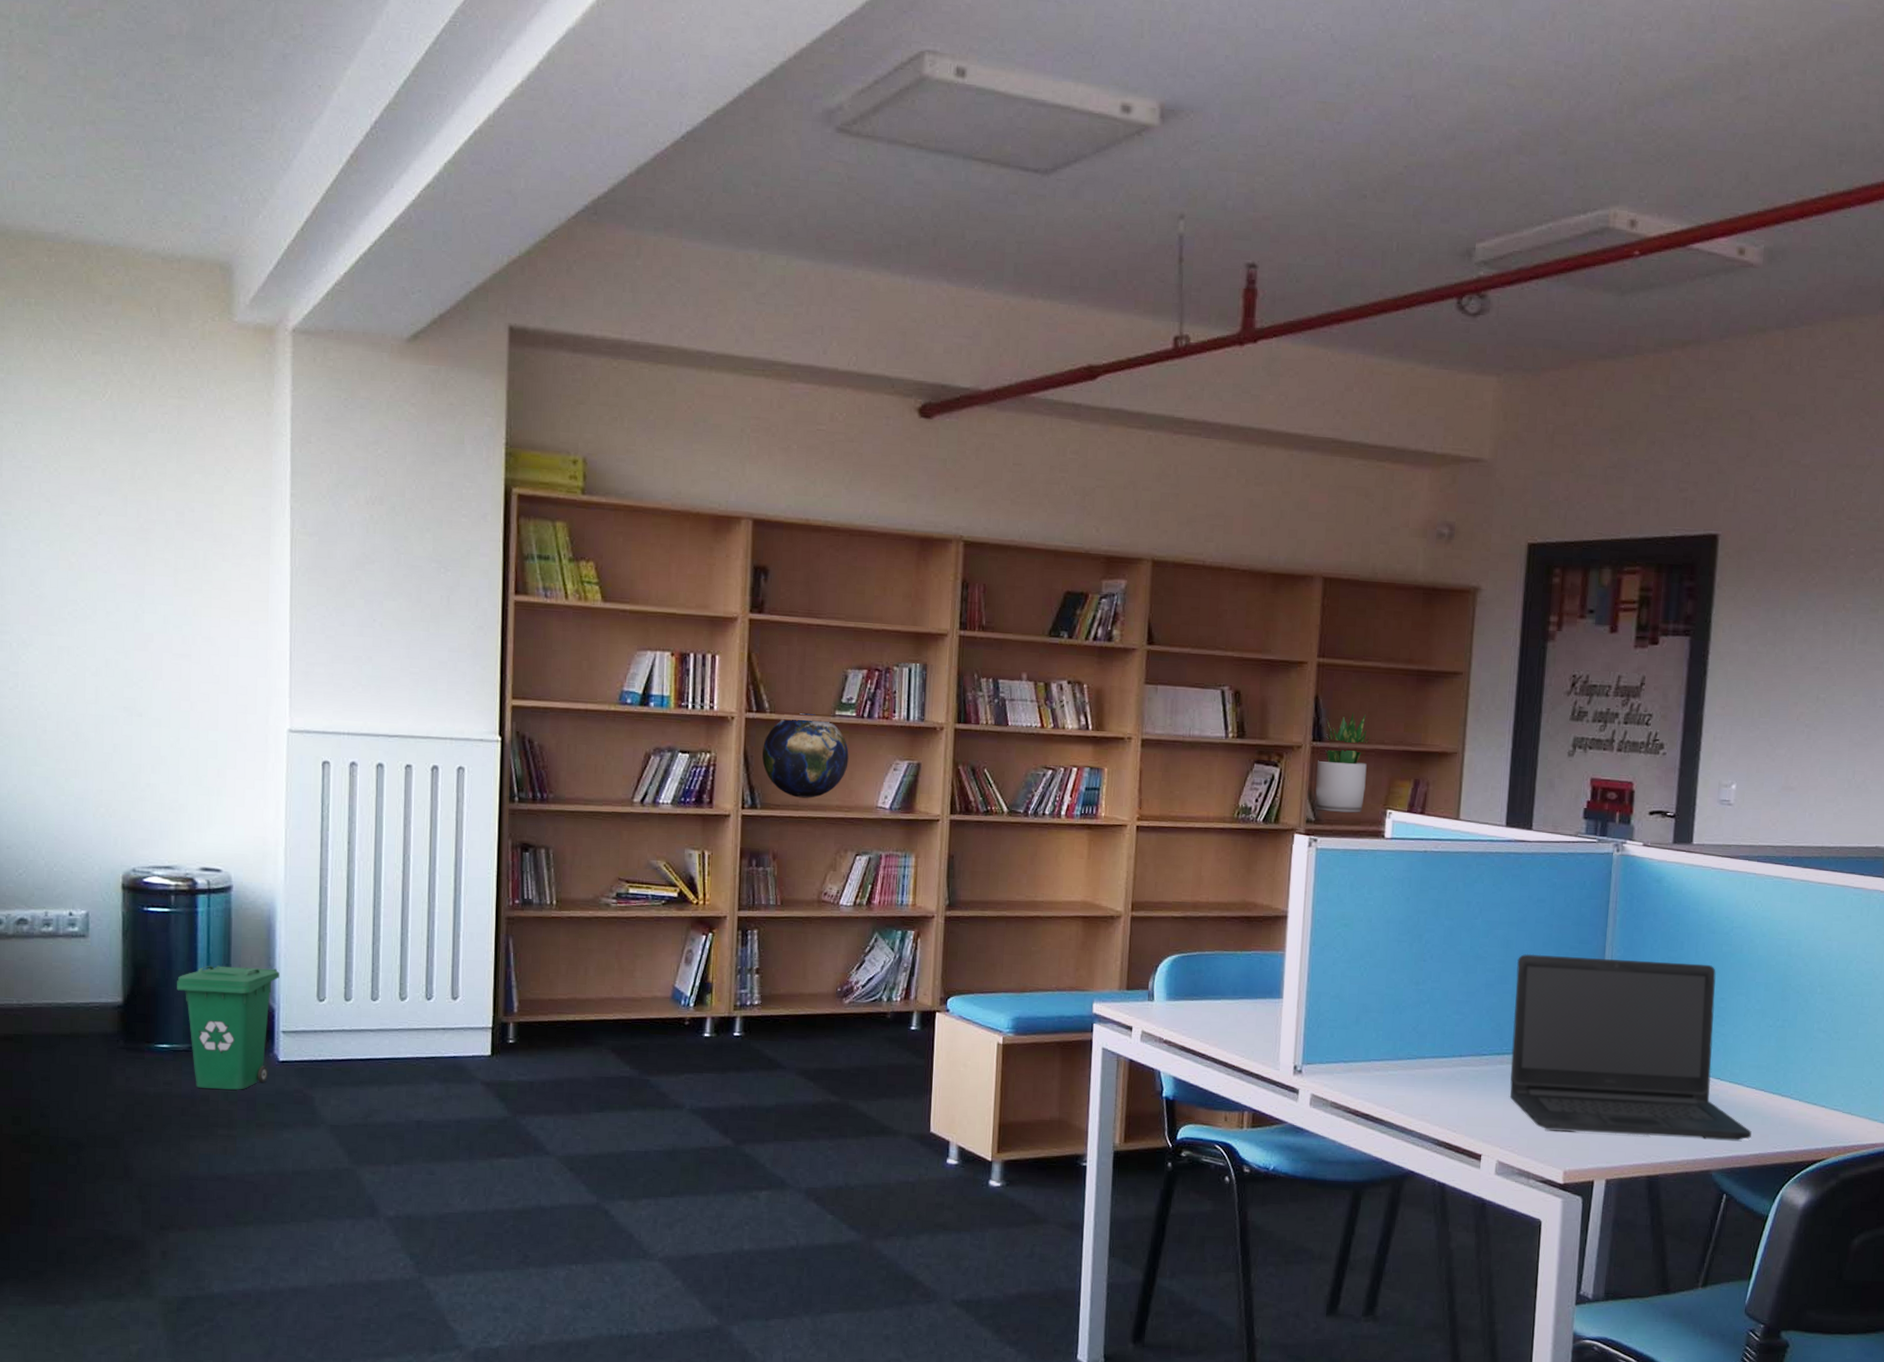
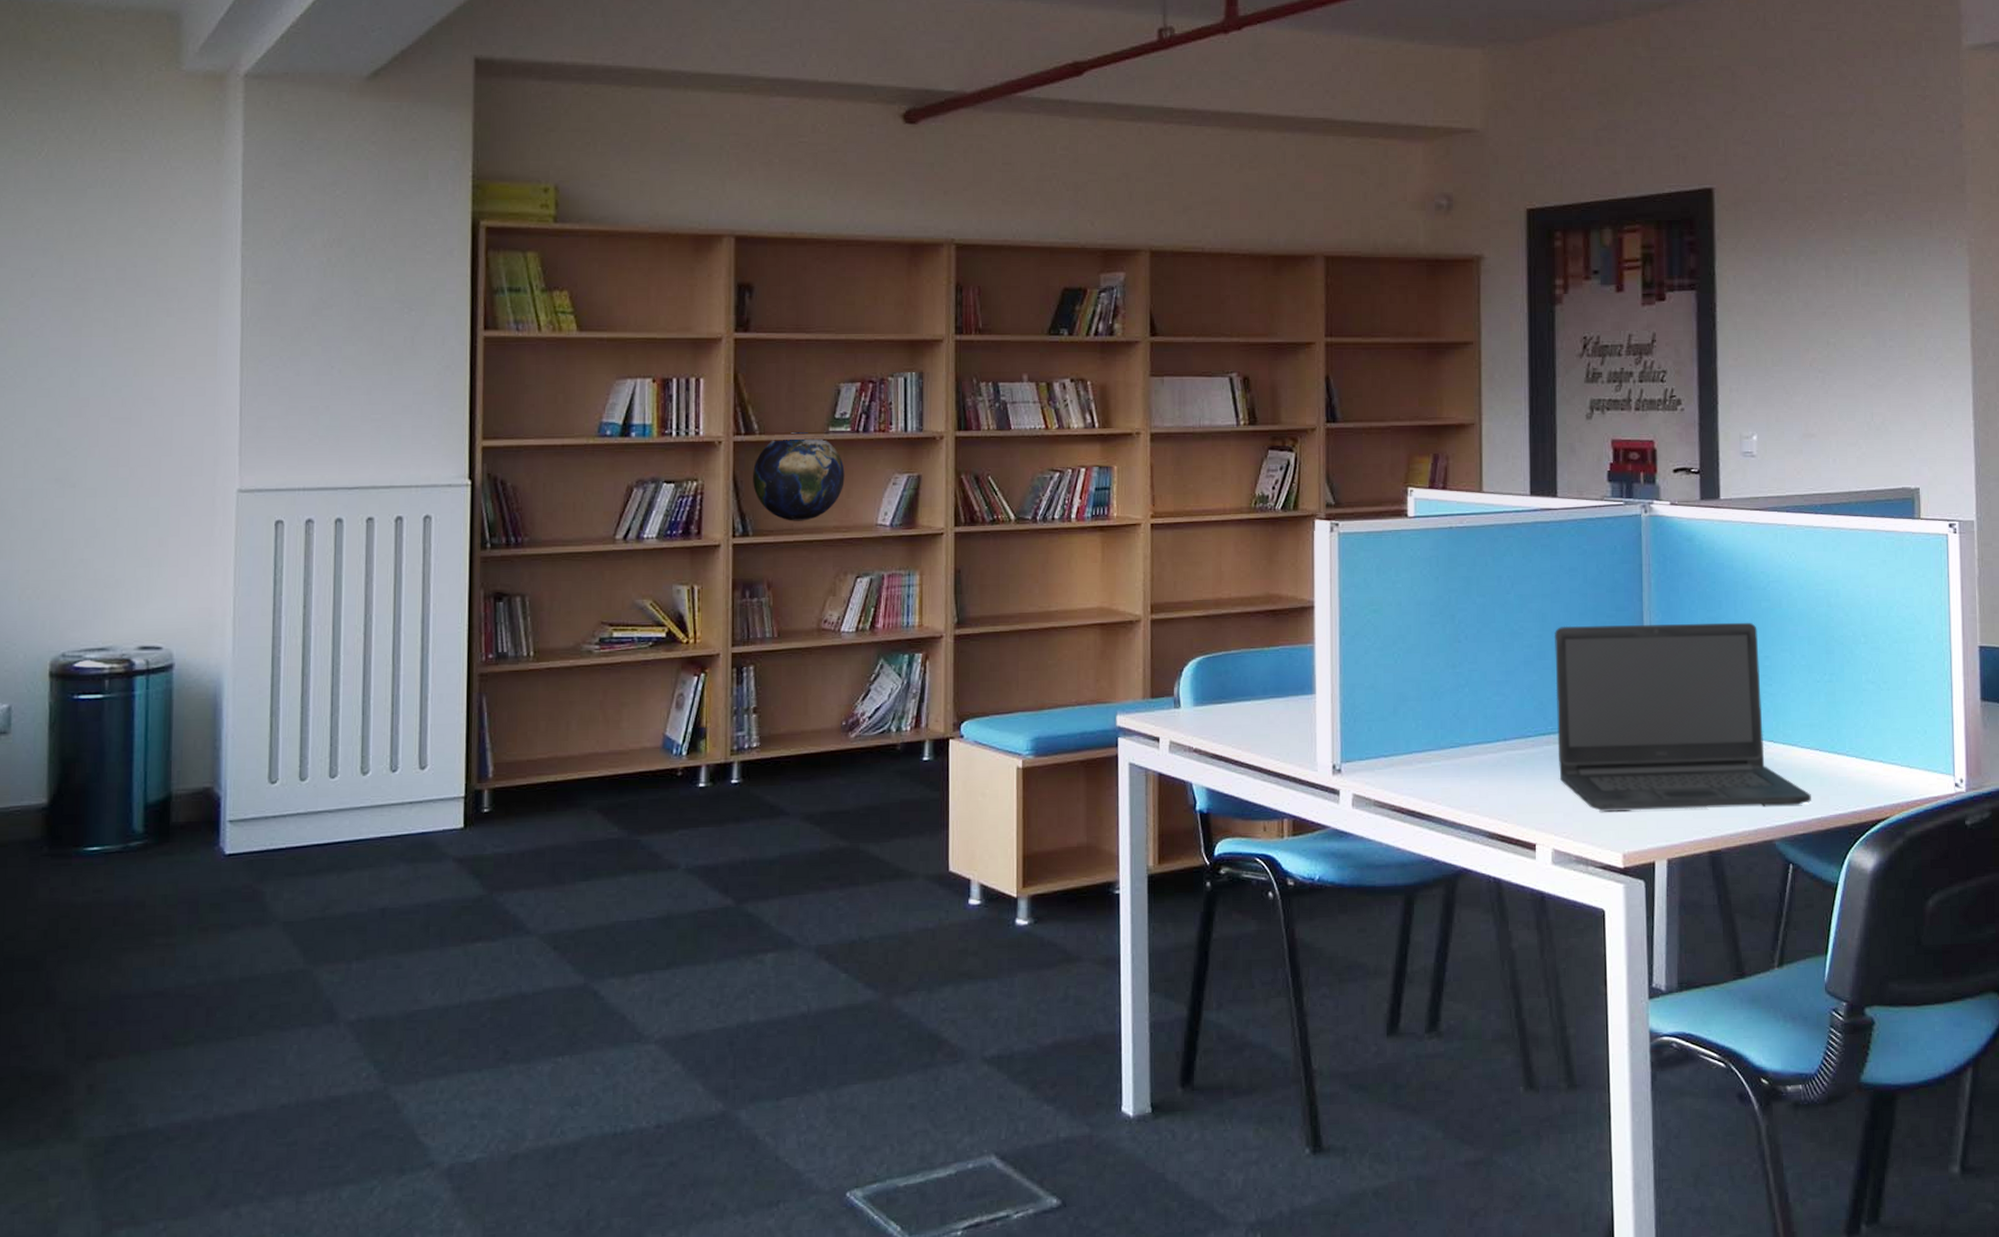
recycling bin: present [177,965,279,1090] -> none [110,752,226,893]
planter: present [1315,713,1370,813] -> none [1332,391,1385,494]

